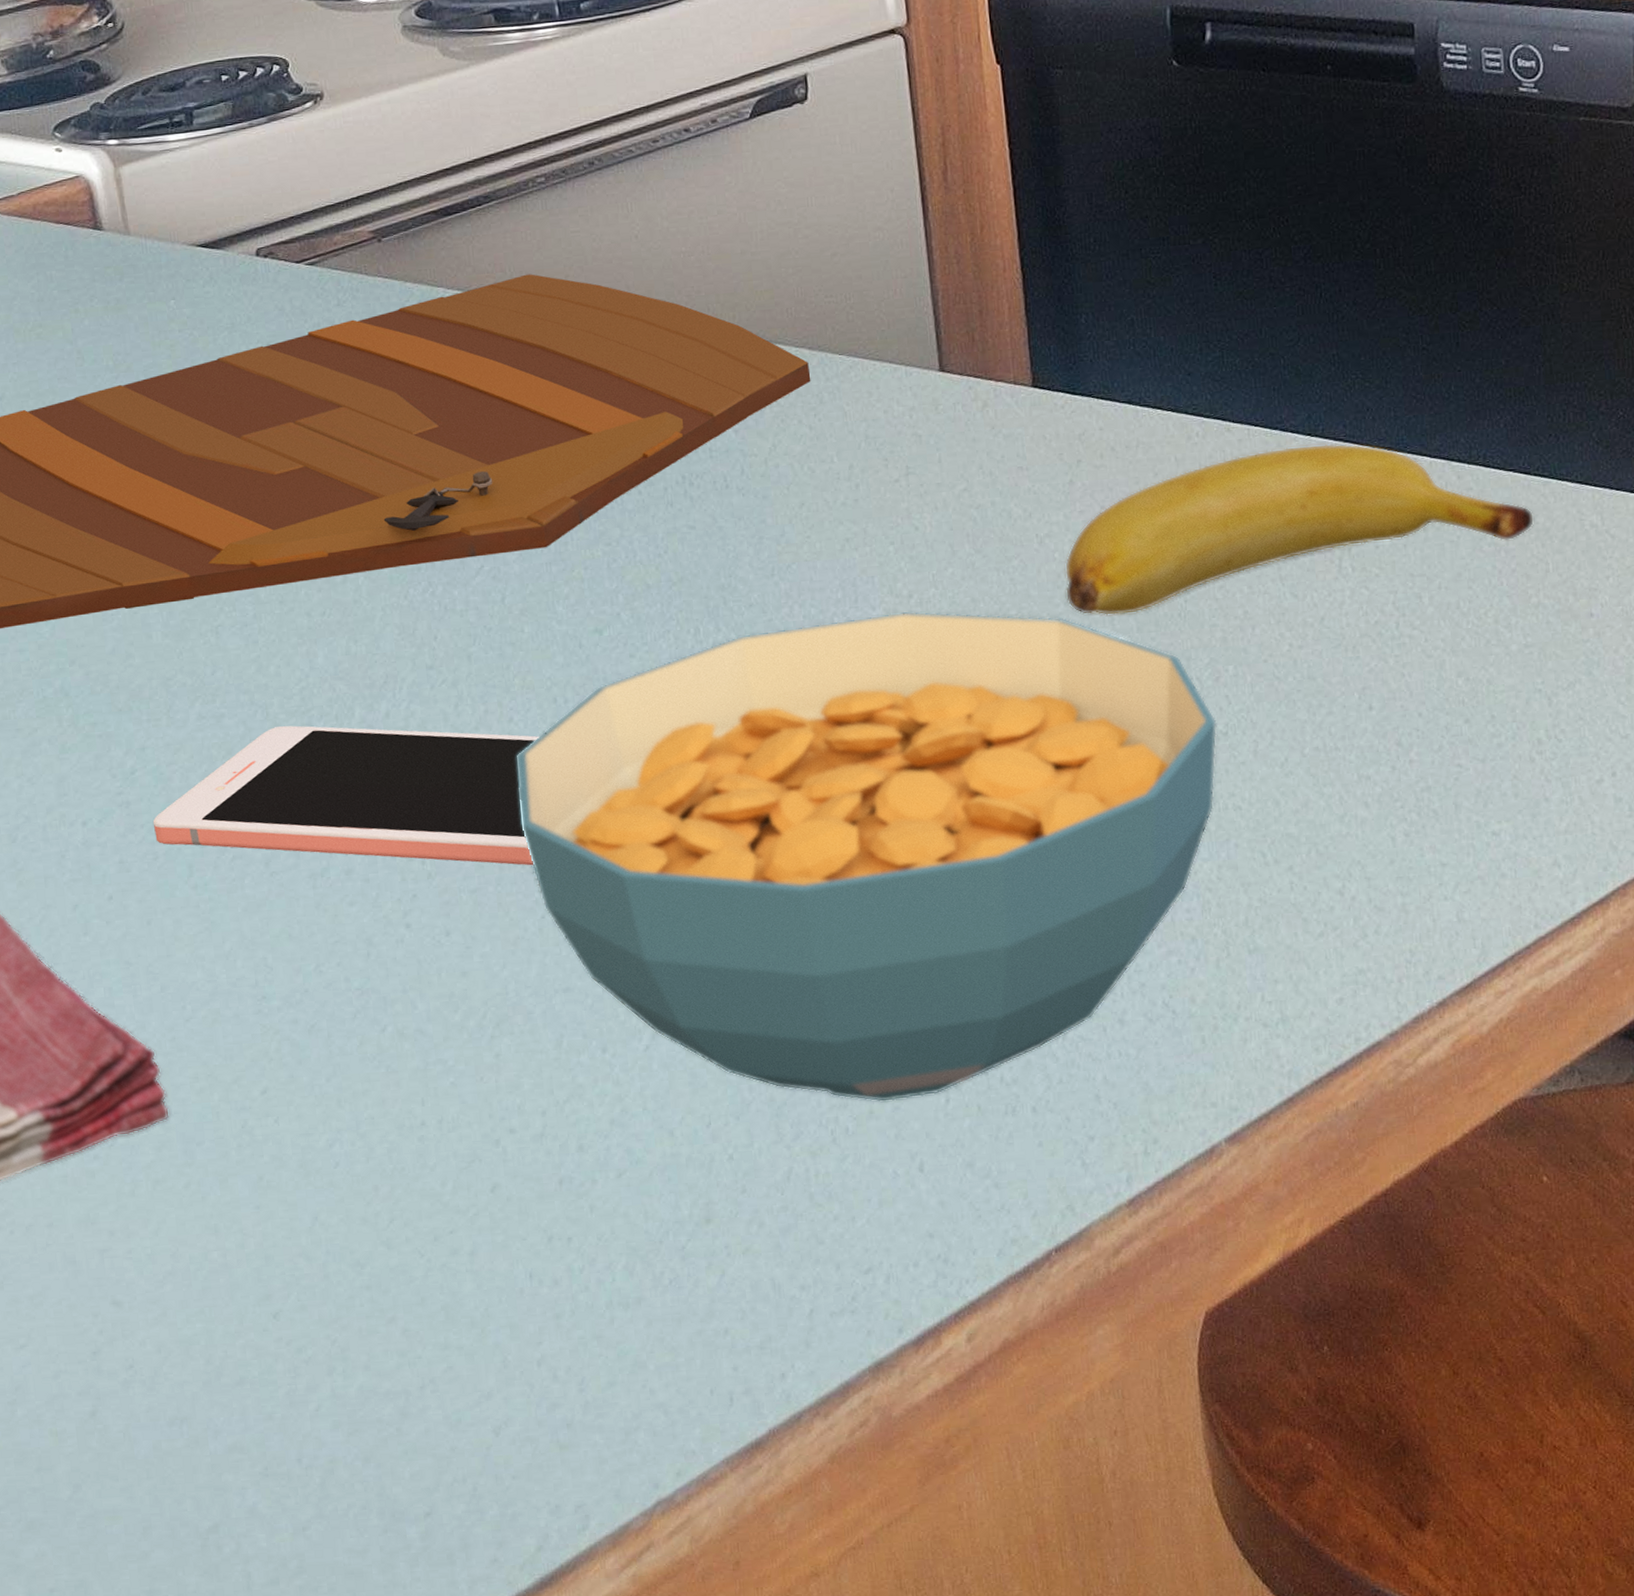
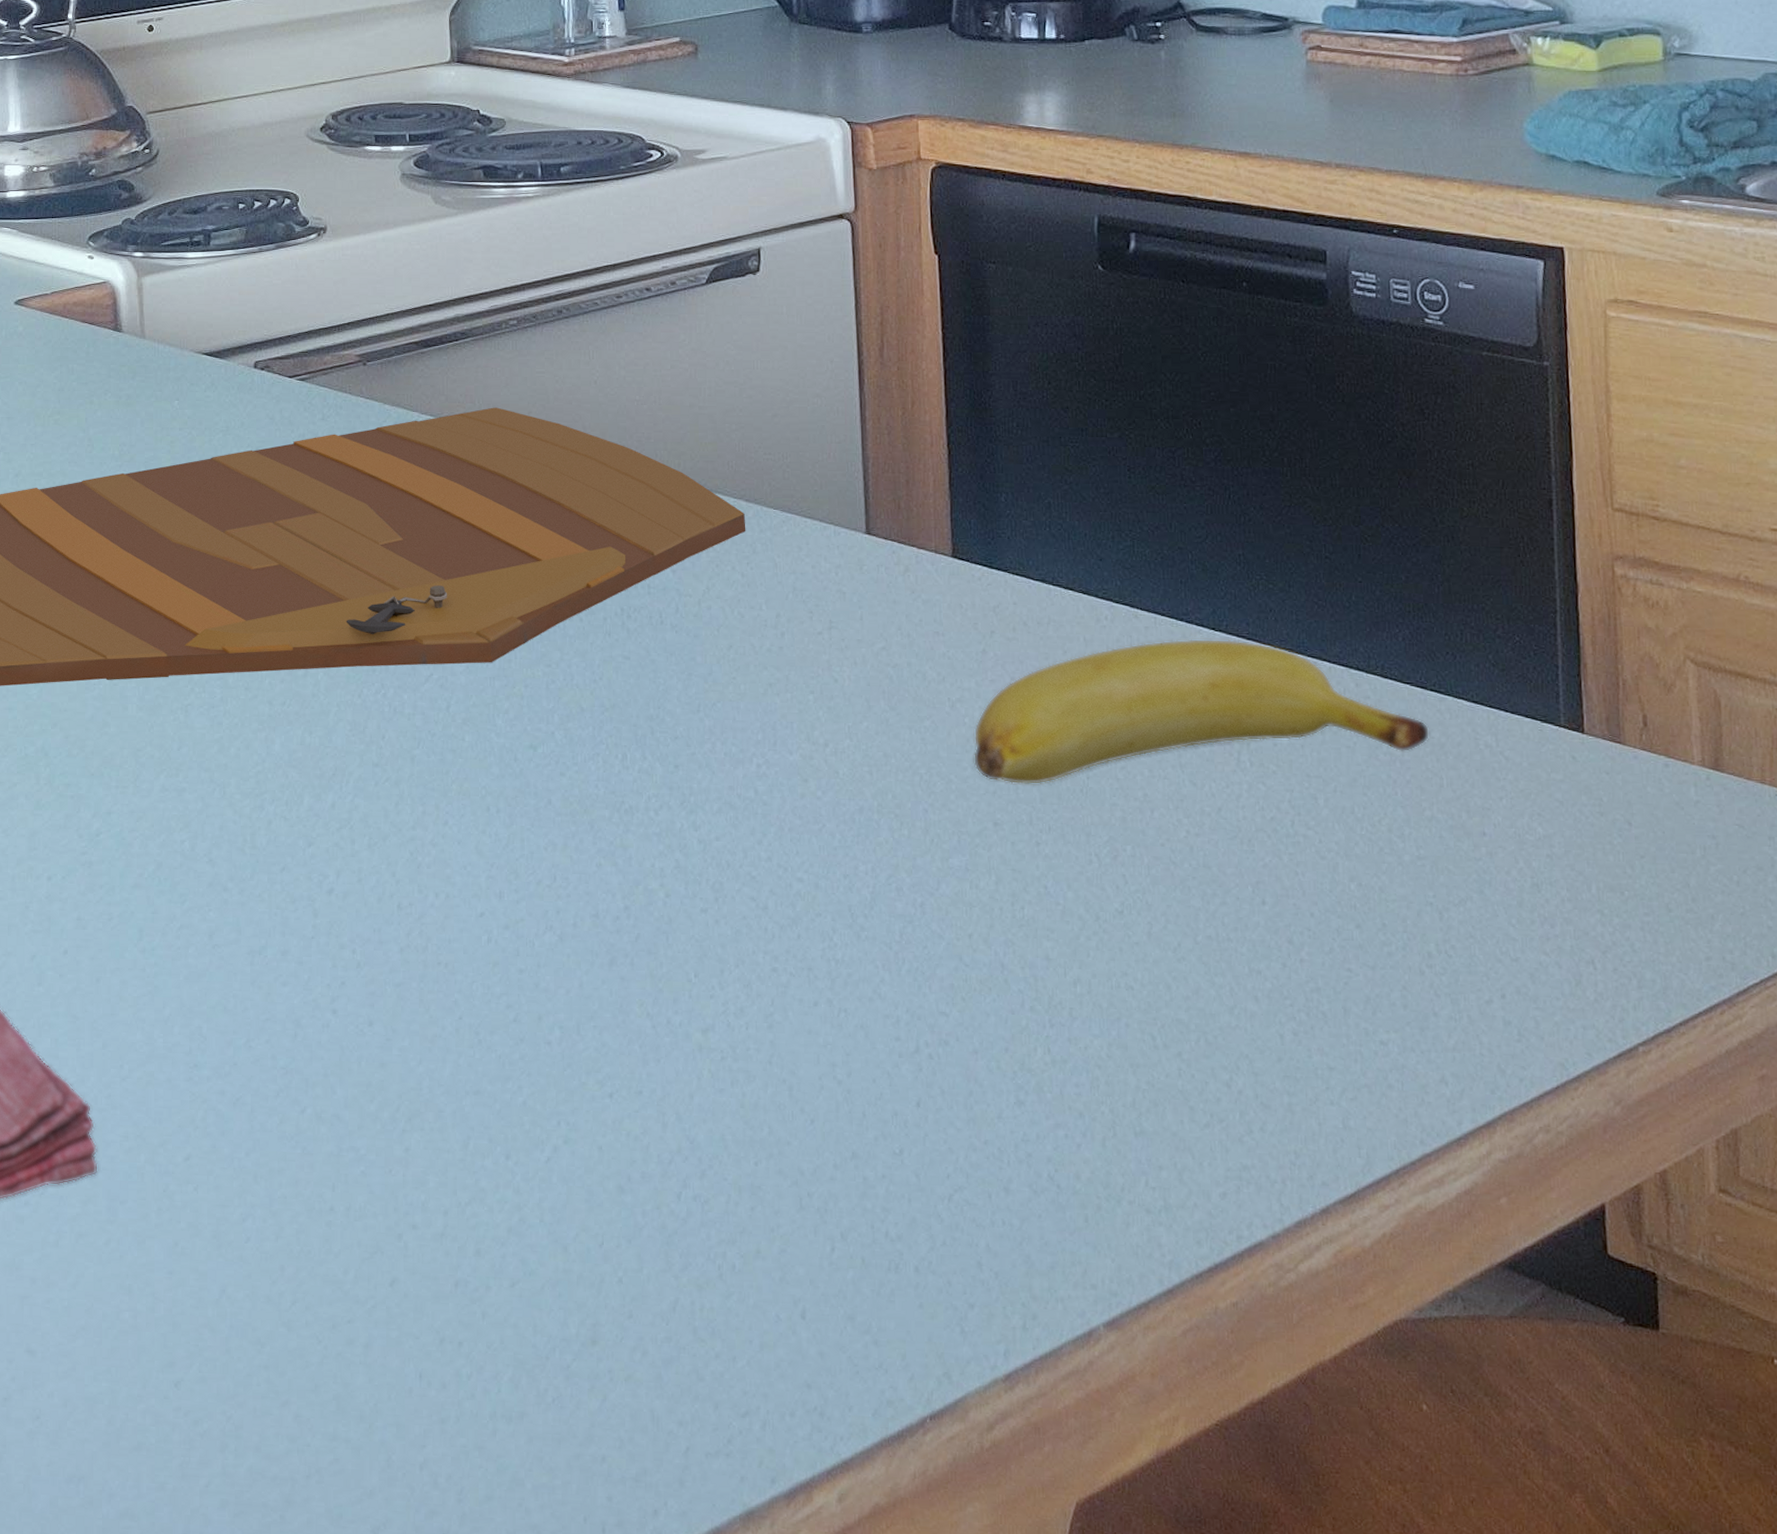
cell phone: present [152,725,539,866] -> none [111,806,471,967]
cereal bowl: present [517,611,1218,1103] -> none [447,759,1113,1244]

